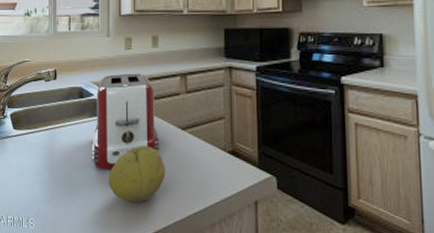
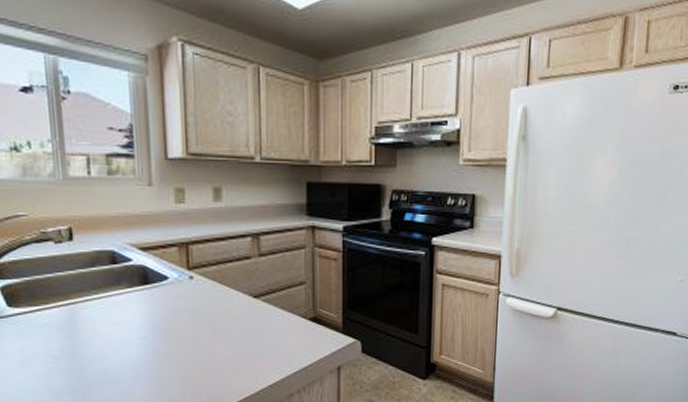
toaster: present [92,73,160,170] -> none [133,233,227,348]
fruit: present [109,146,166,203] -> none [159,318,234,381]

